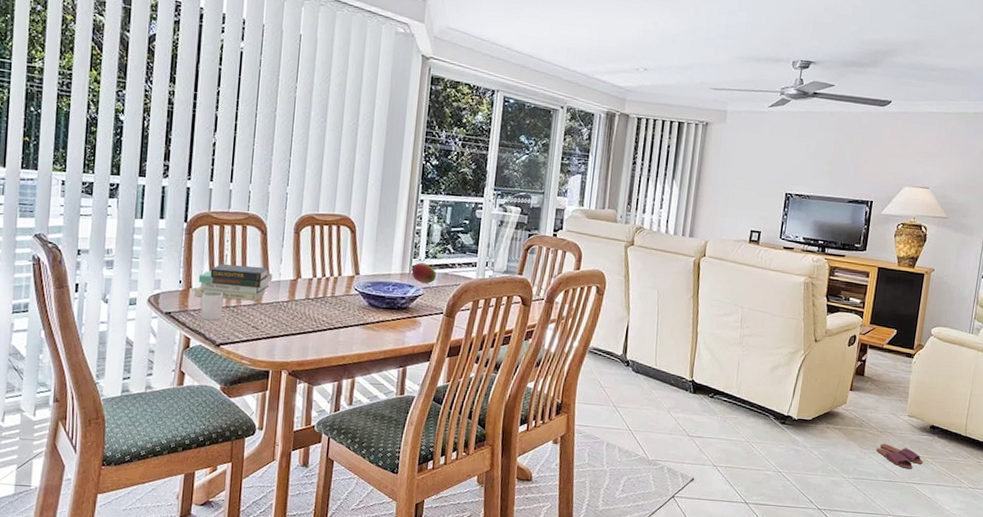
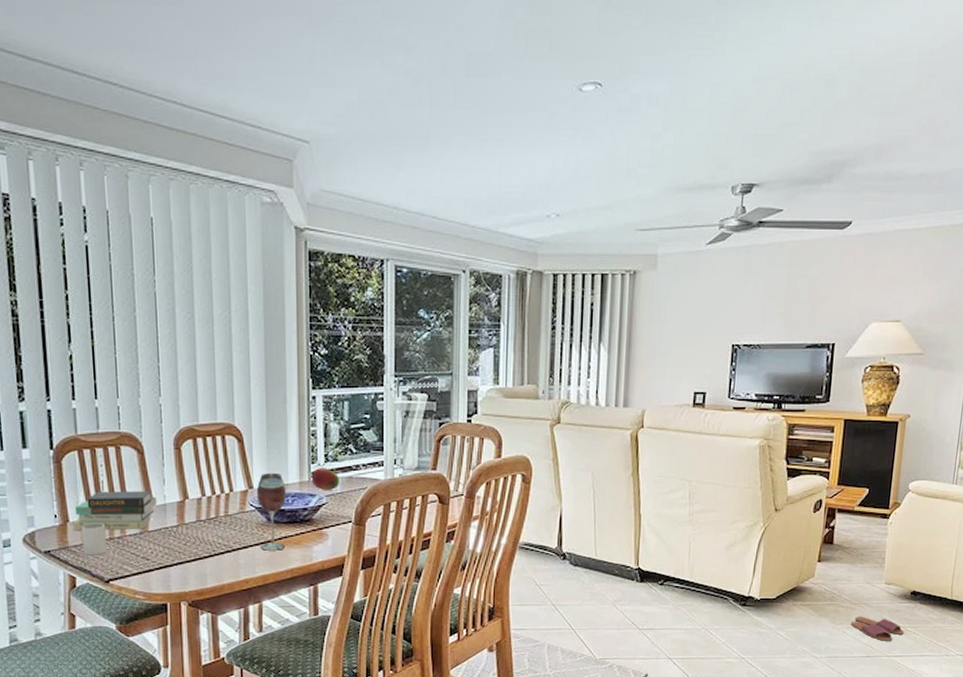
wineglass: none [360,262,388,333] -> present [256,473,286,551]

